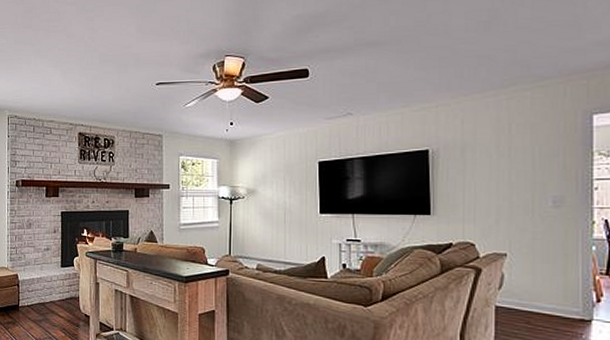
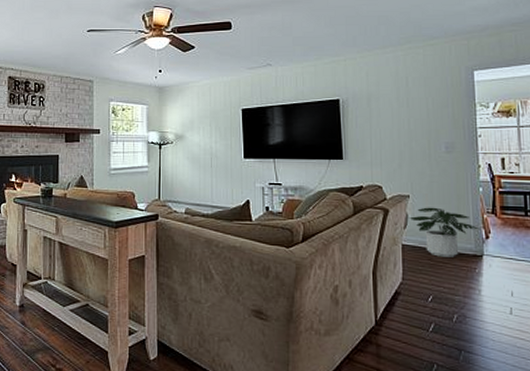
potted plant: none [505,266,590,321] -> present [409,207,480,257]

